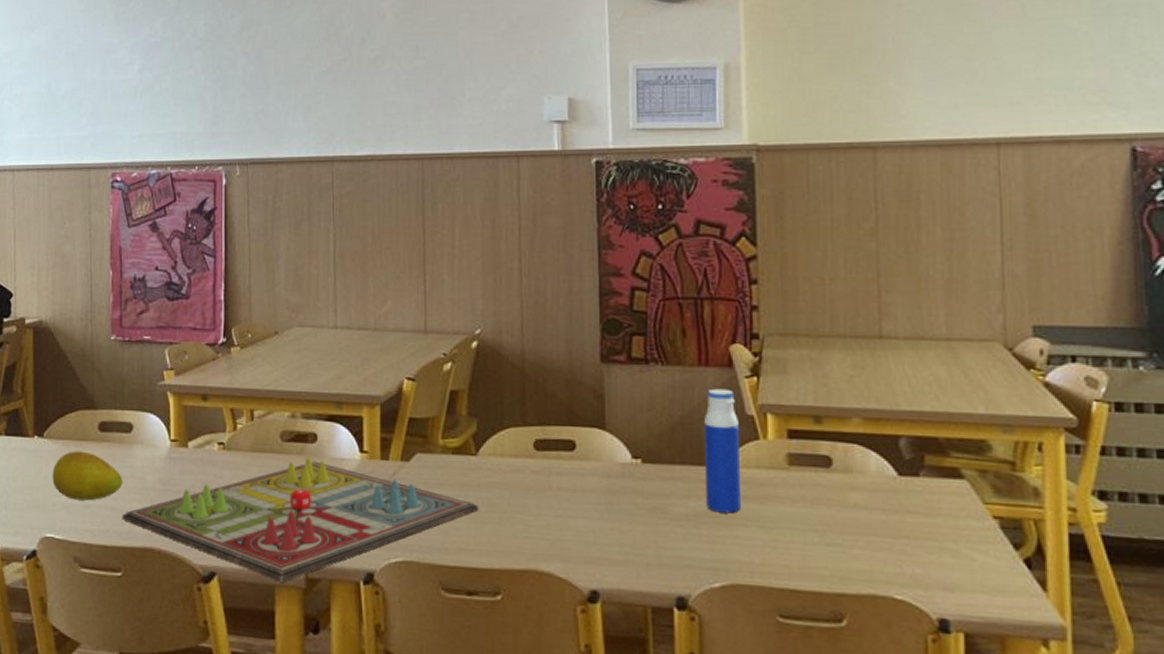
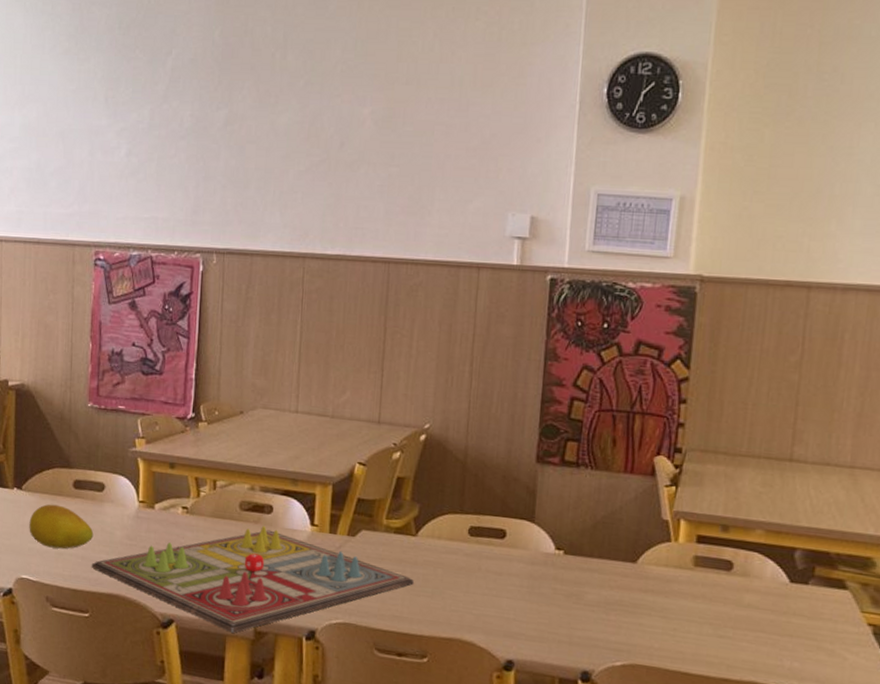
water bottle: present [703,388,741,514] -> none [617,493,655,604]

